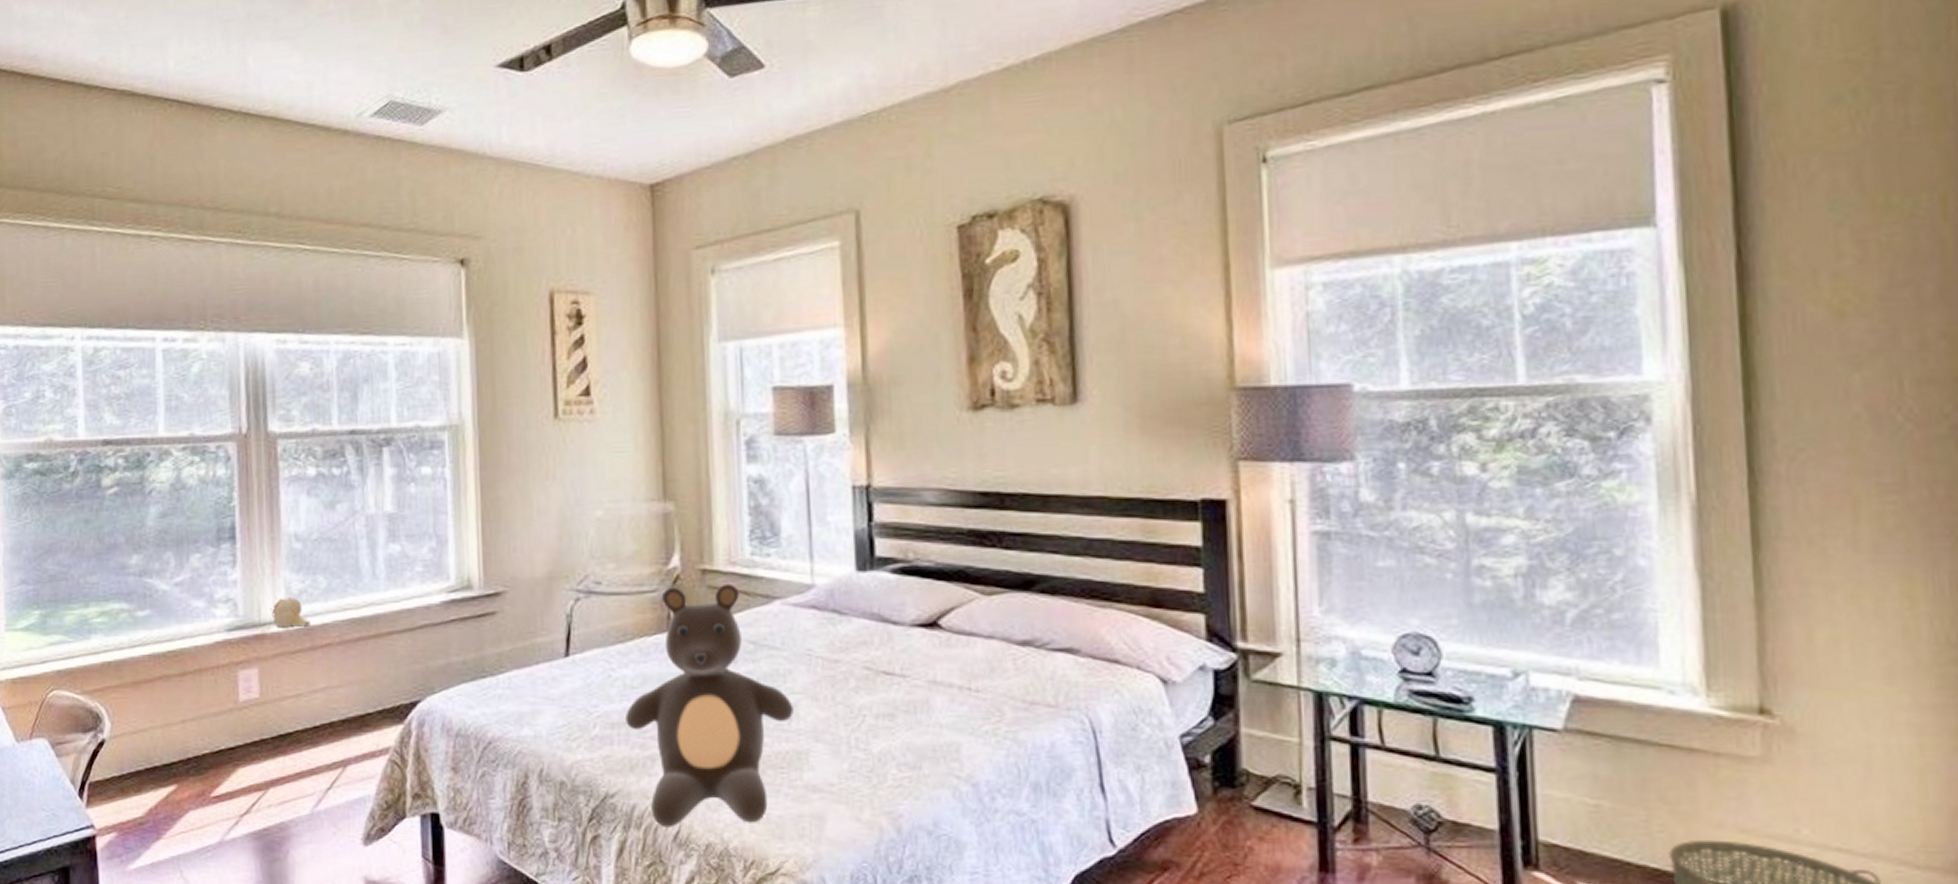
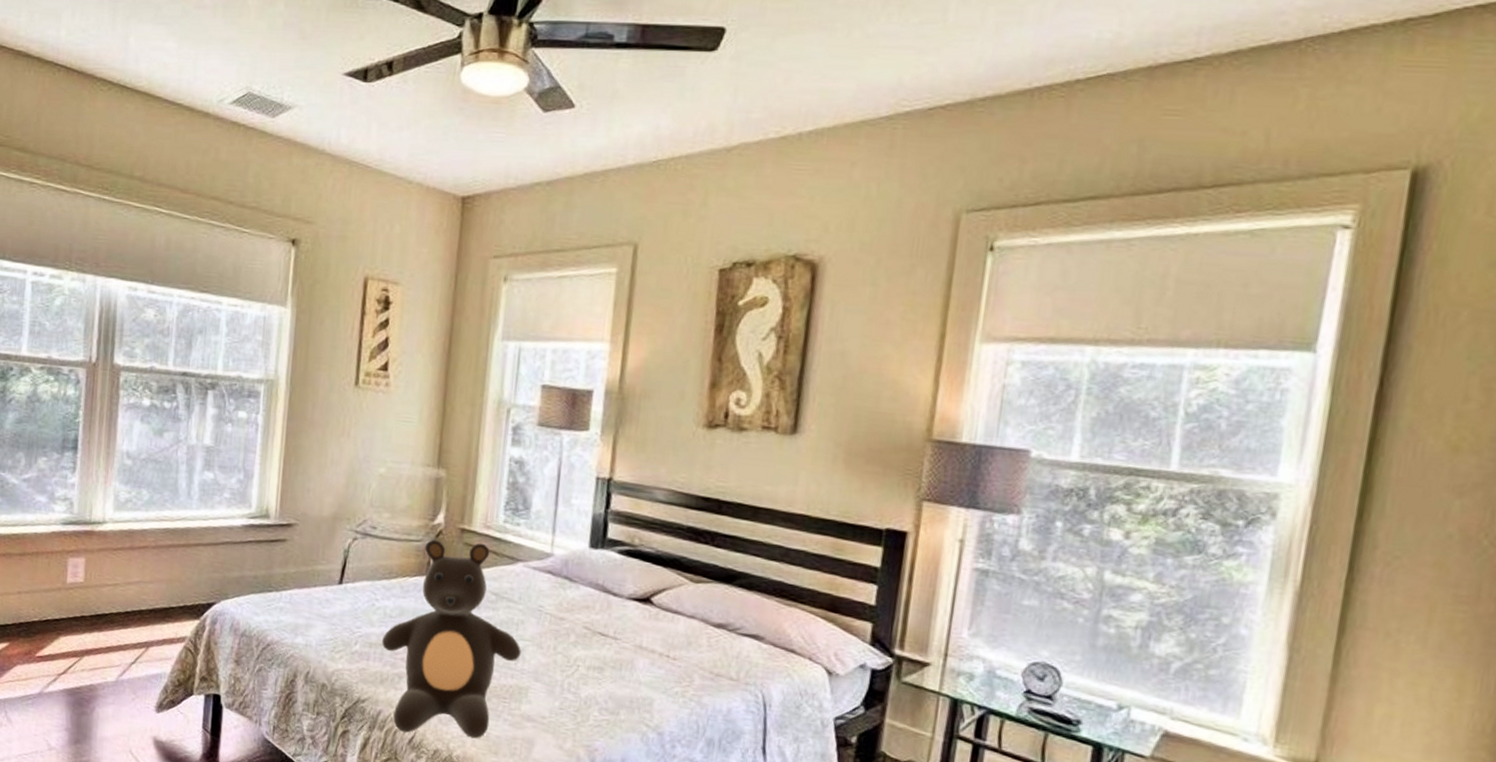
seashell: present [270,596,311,628] -> none [100,503,132,530]

